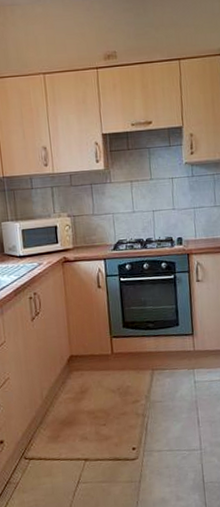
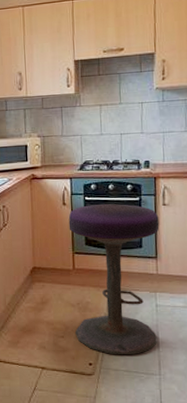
stool: none [104,283,197,436] -> present [68,203,160,355]

